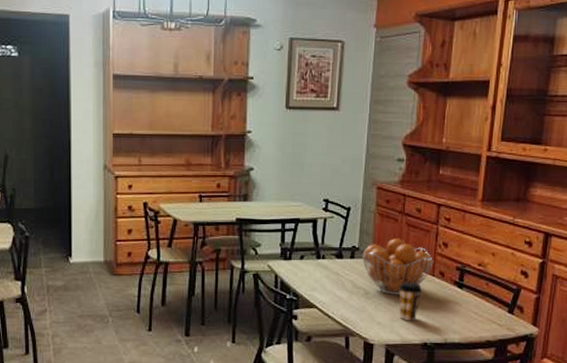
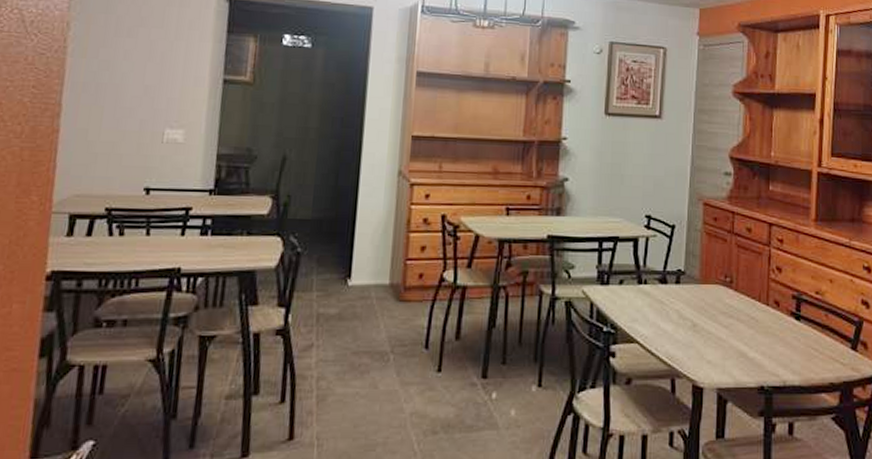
fruit basket: present [362,238,434,295] -> none [689,261,768,328]
coffee cup: present [399,282,423,320] -> none [730,312,757,358]

